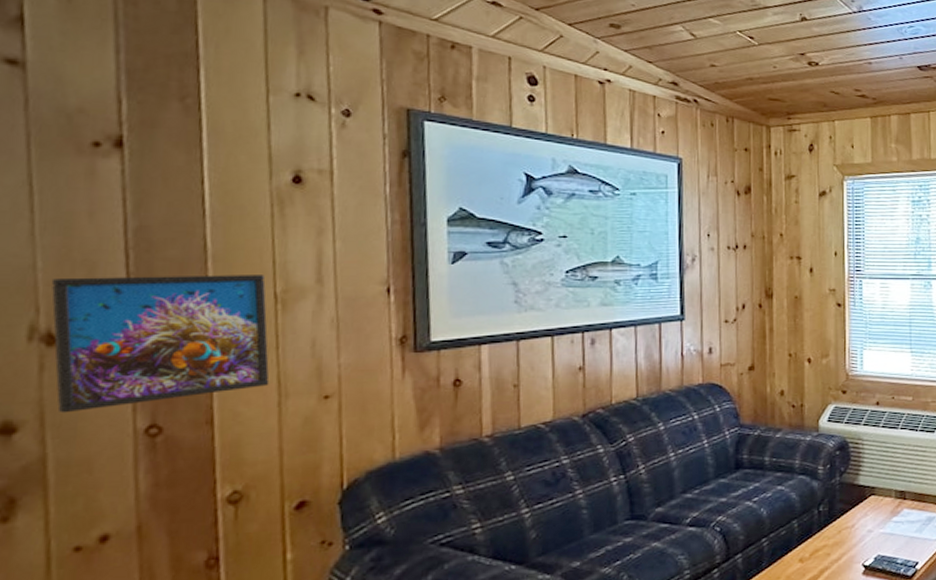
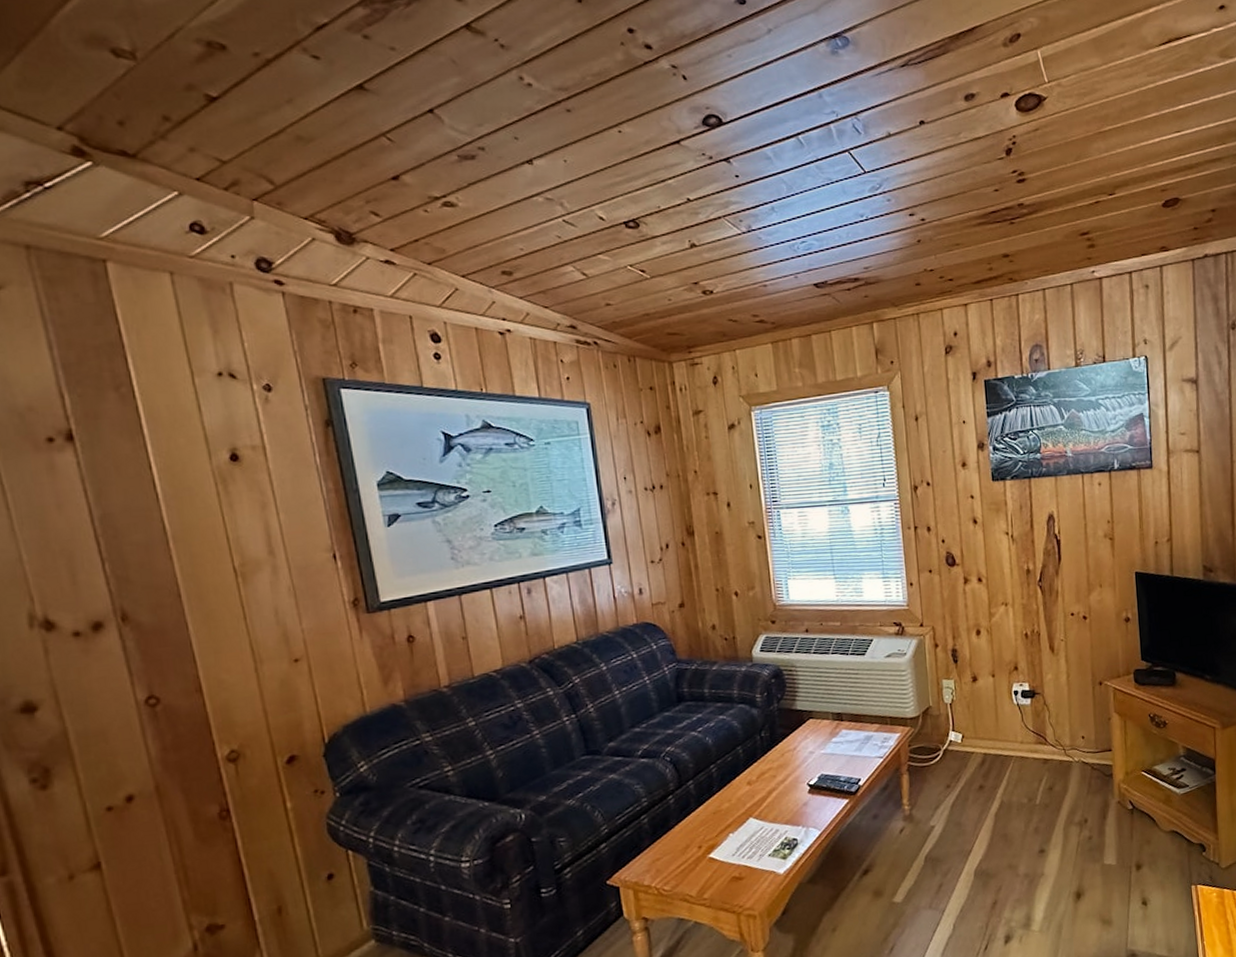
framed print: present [51,275,270,414] -> none [38,551,244,691]

